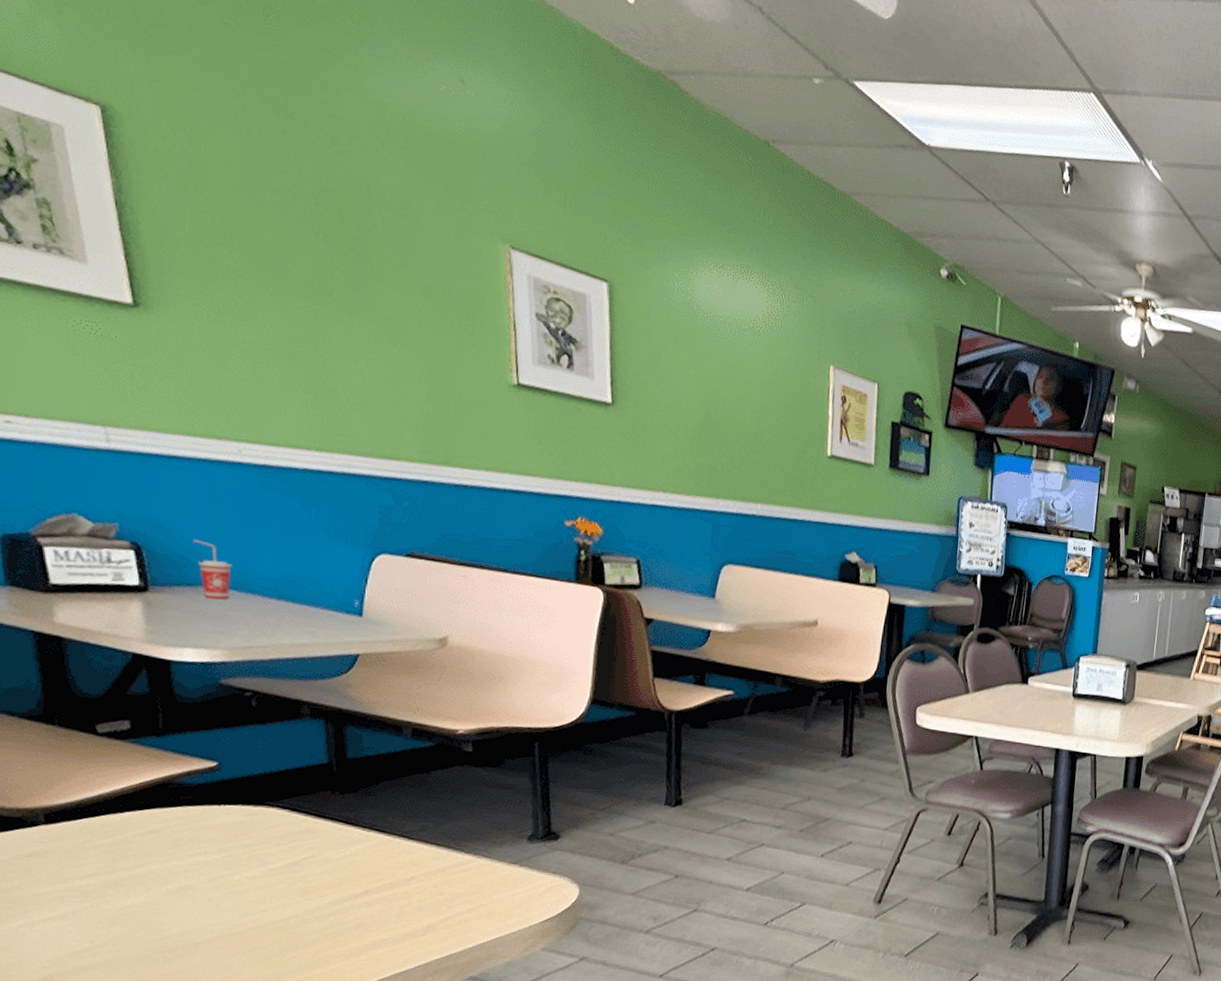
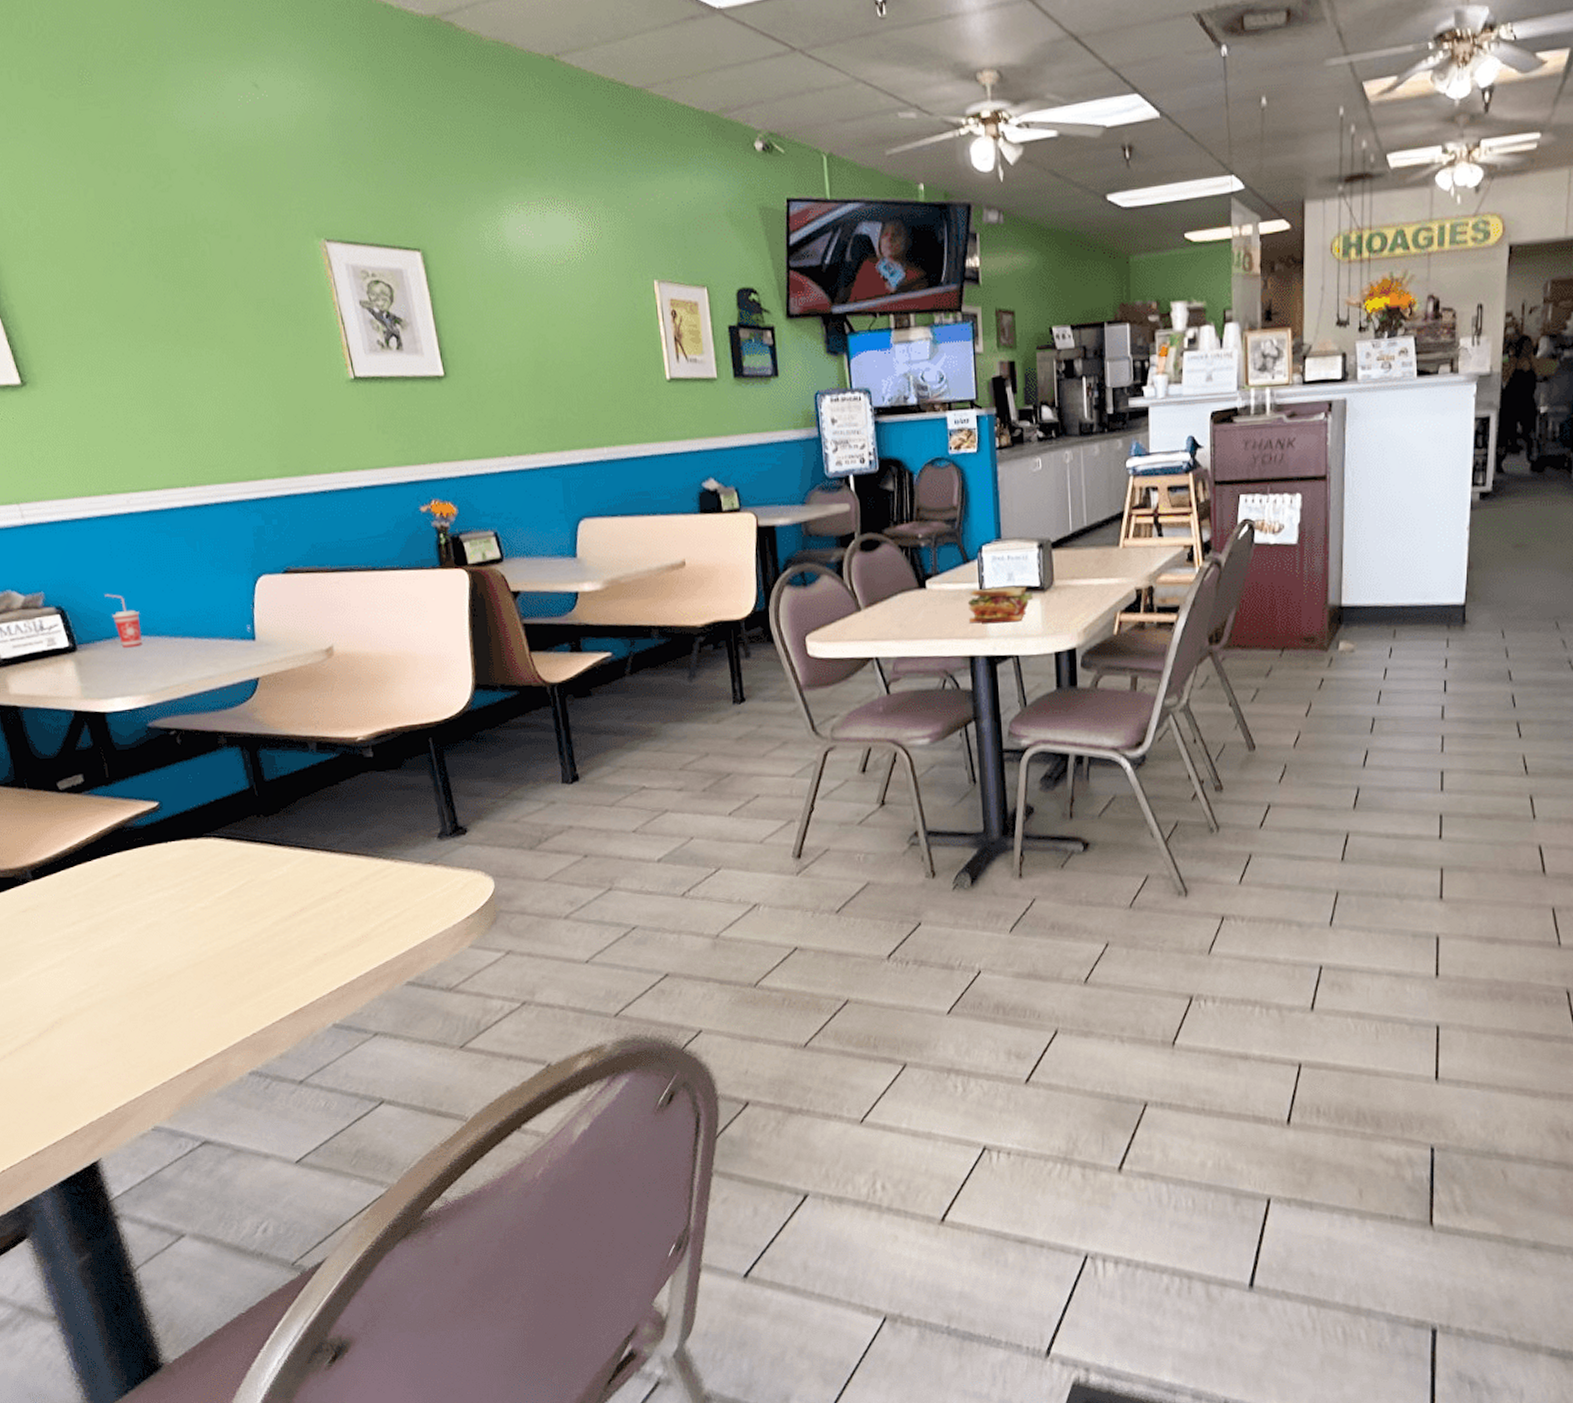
sandwich: none [1060,692,1116,726] -> present [967,585,1034,623]

